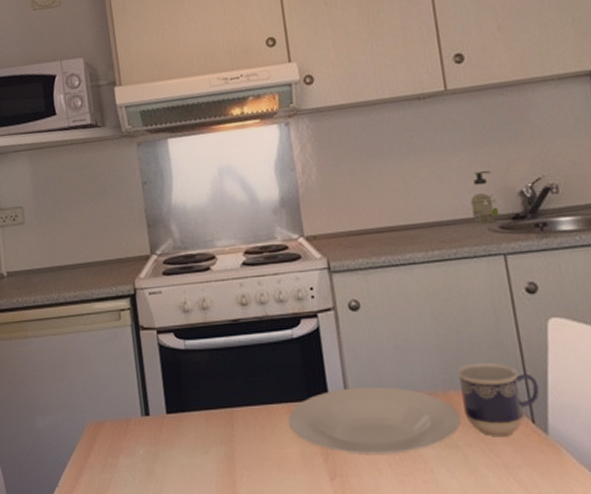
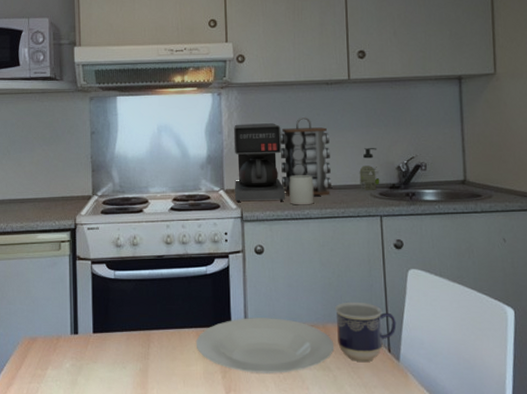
coffee maker: none [309,152,380,251] -> present [234,123,285,203]
spice rack: none [366,140,437,239] -> present [280,116,331,196]
mug: none [382,211,417,249] -> present [289,175,314,205]

